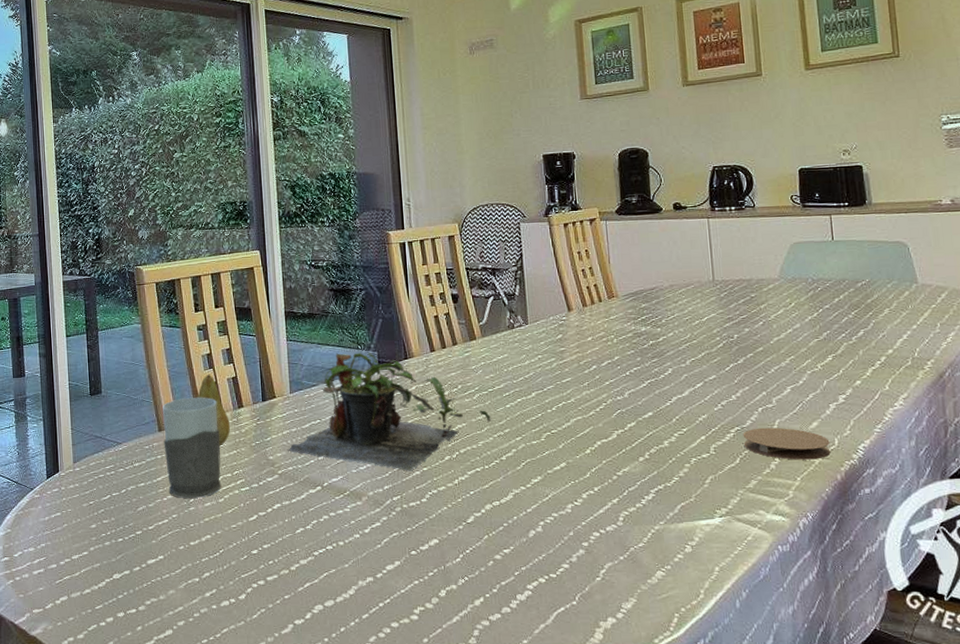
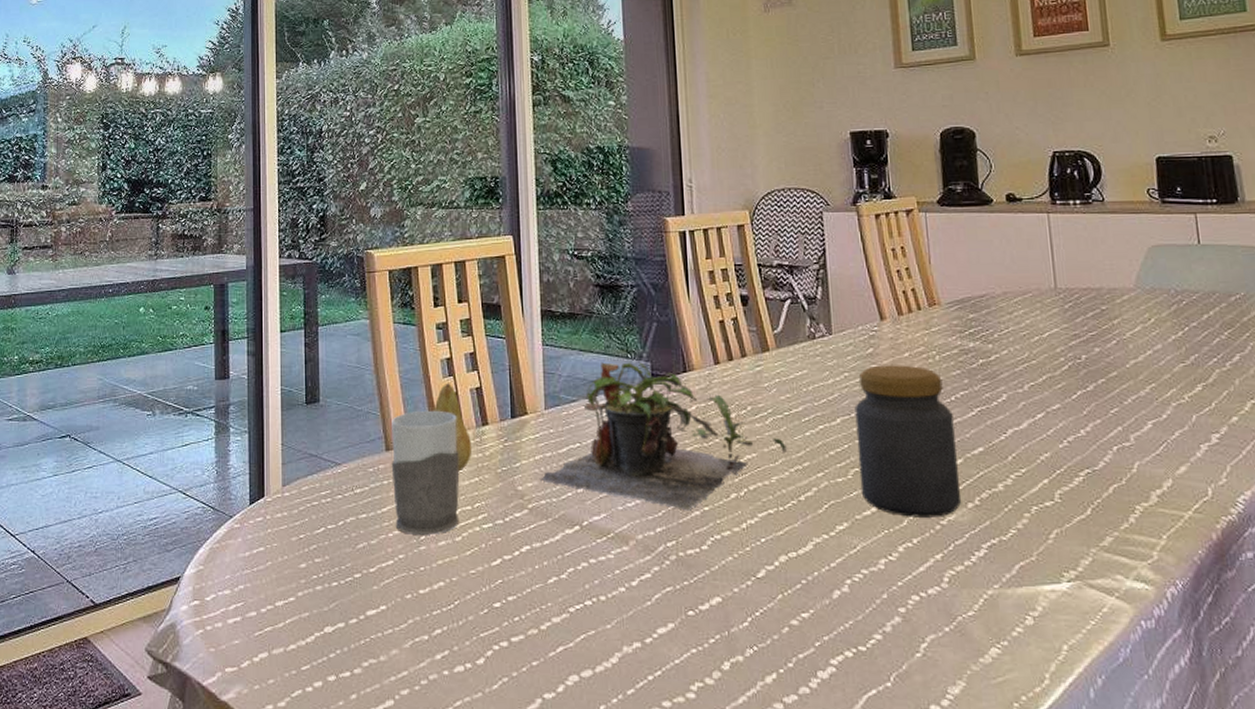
jar: none [547,347,635,470] -> present [854,365,962,517]
coaster: present [742,427,831,460] -> none [1094,471,1204,513]

